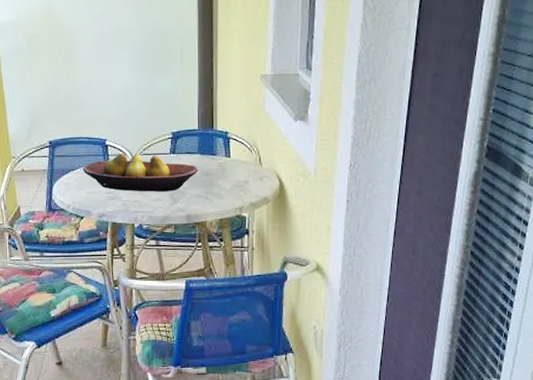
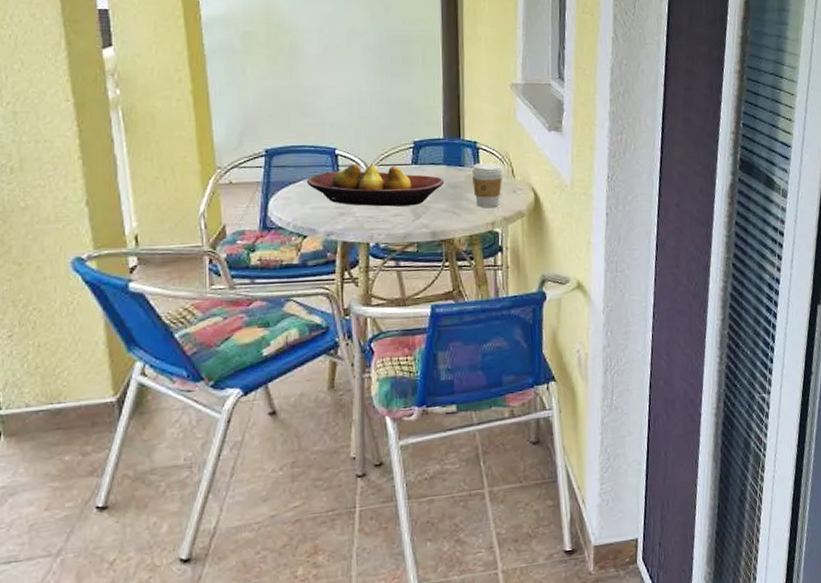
coffee cup: none [222,151,251,194] -> present [471,162,503,208]

